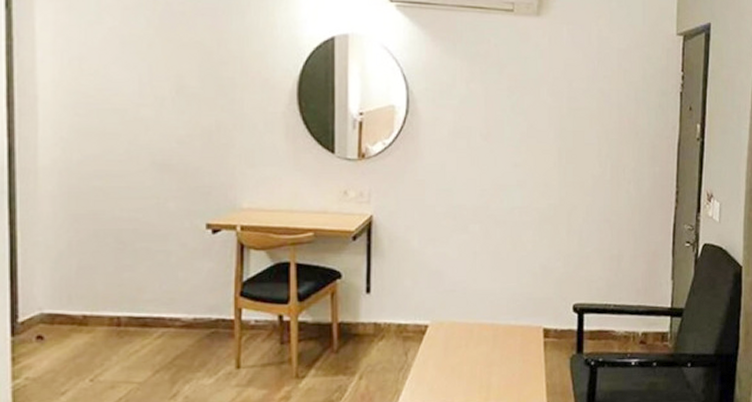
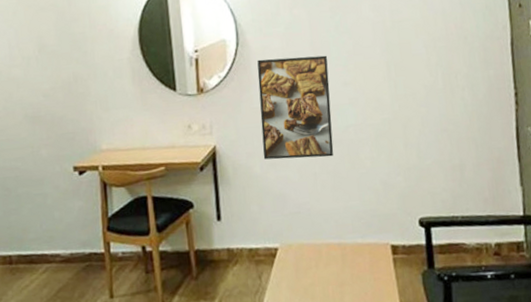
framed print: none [422,130,501,237] -> present [257,55,334,160]

